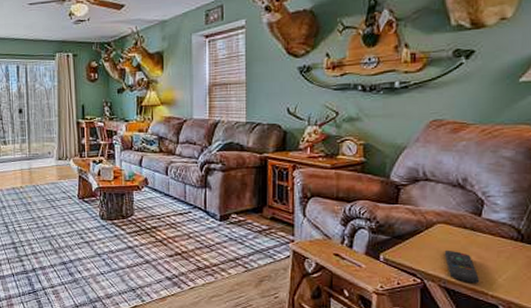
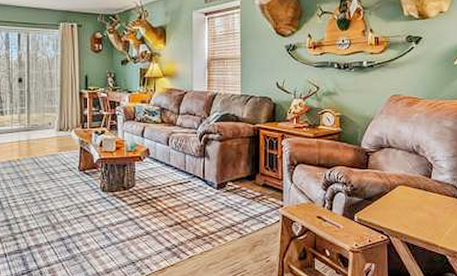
remote control: present [444,251,479,284] -> none [404,209,431,238]

